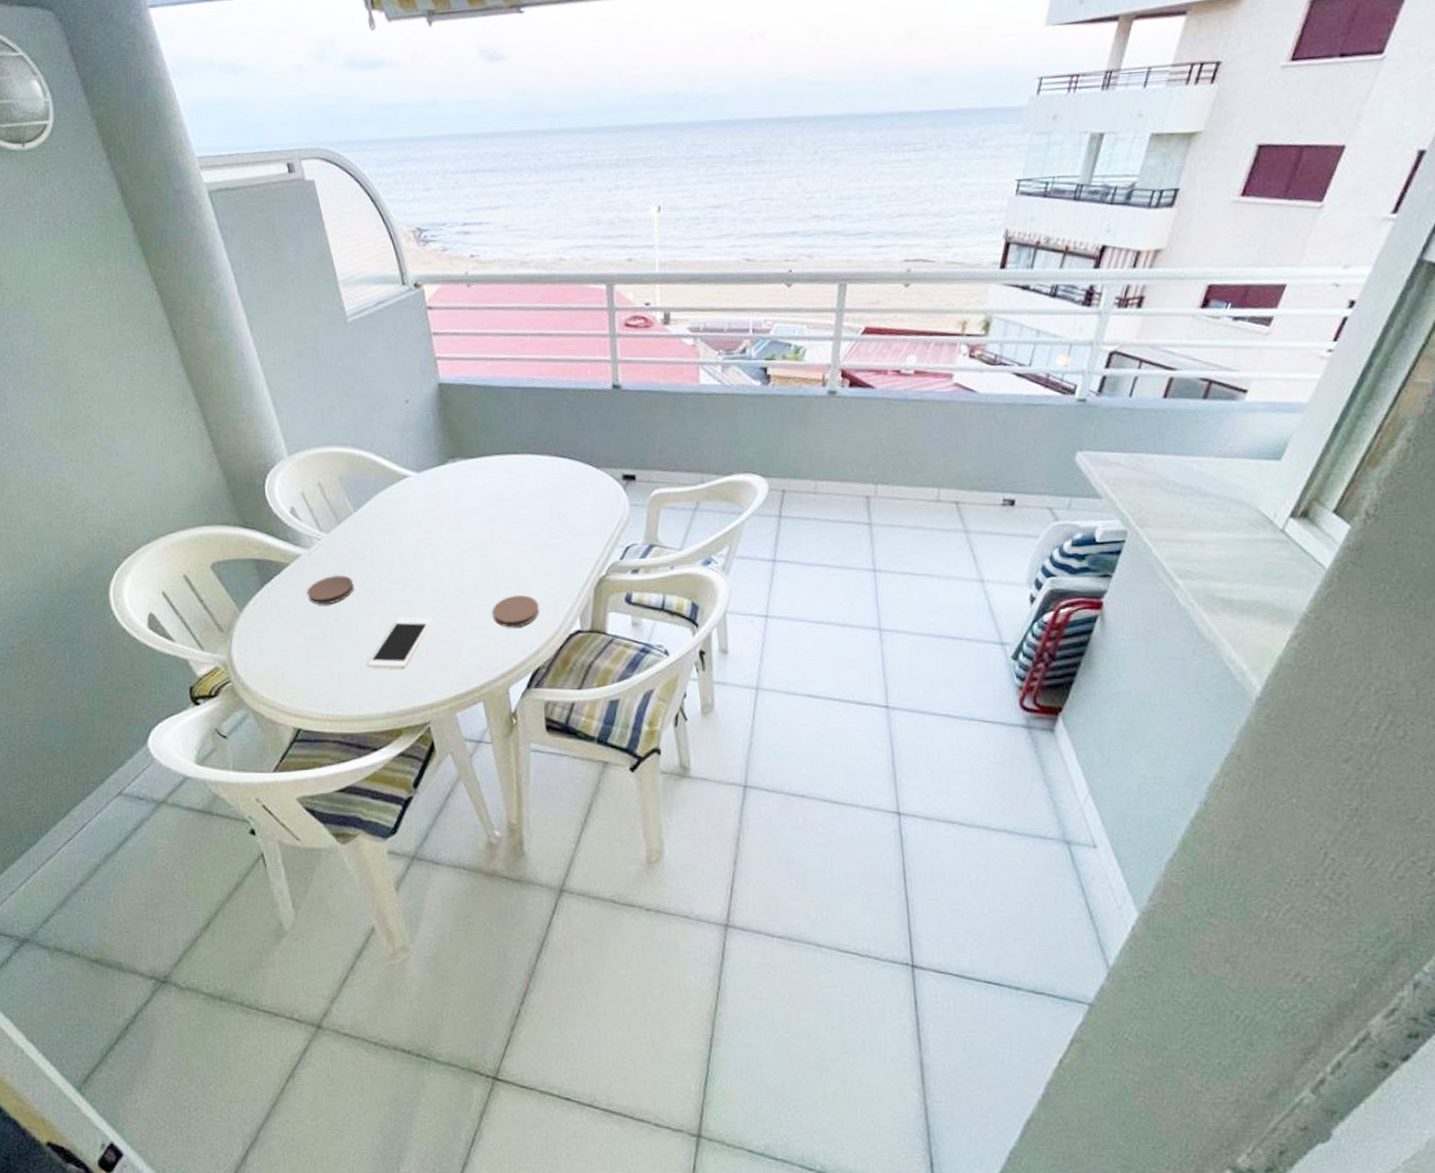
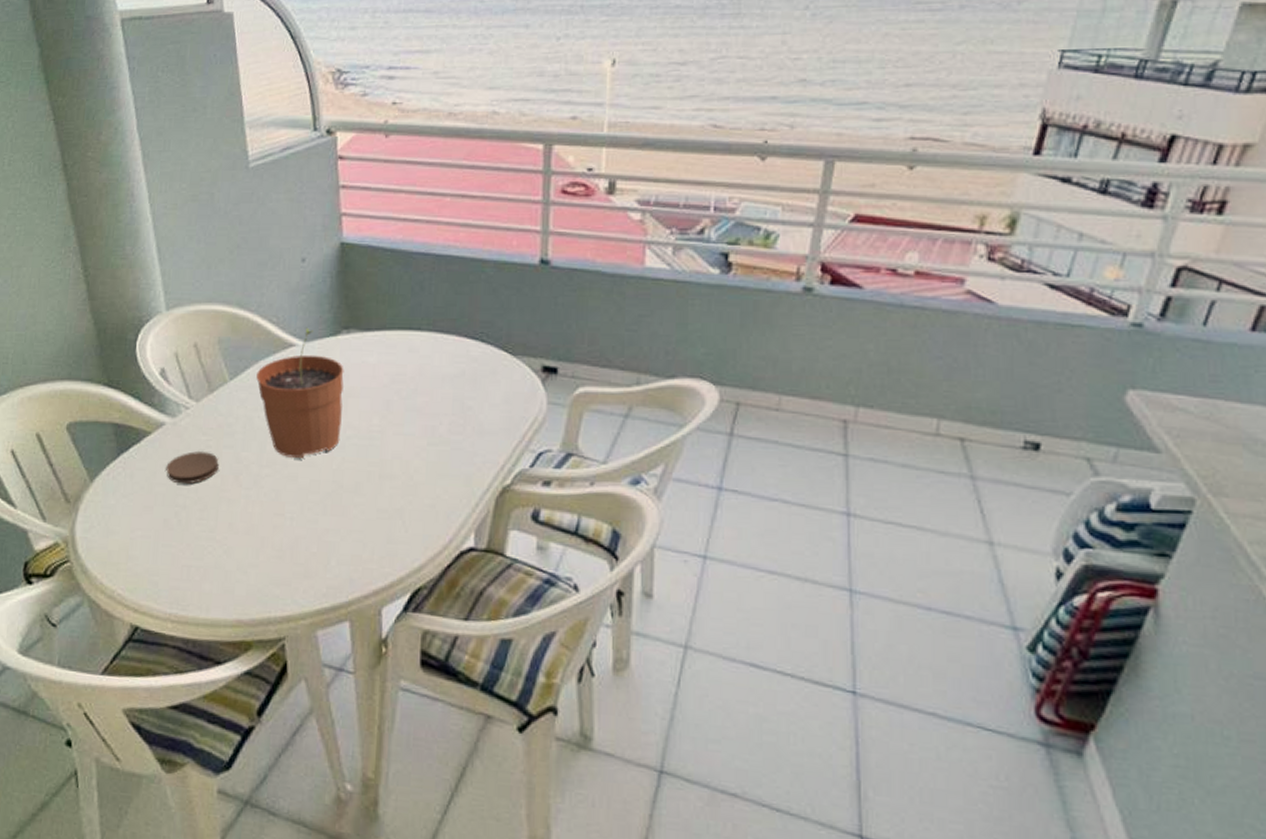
cell phone: present [367,617,433,669] -> none [222,508,303,570]
plant pot: none [377,460,458,573] -> present [256,327,344,458]
coaster: present [492,594,540,628] -> none [372,496,428,536]

